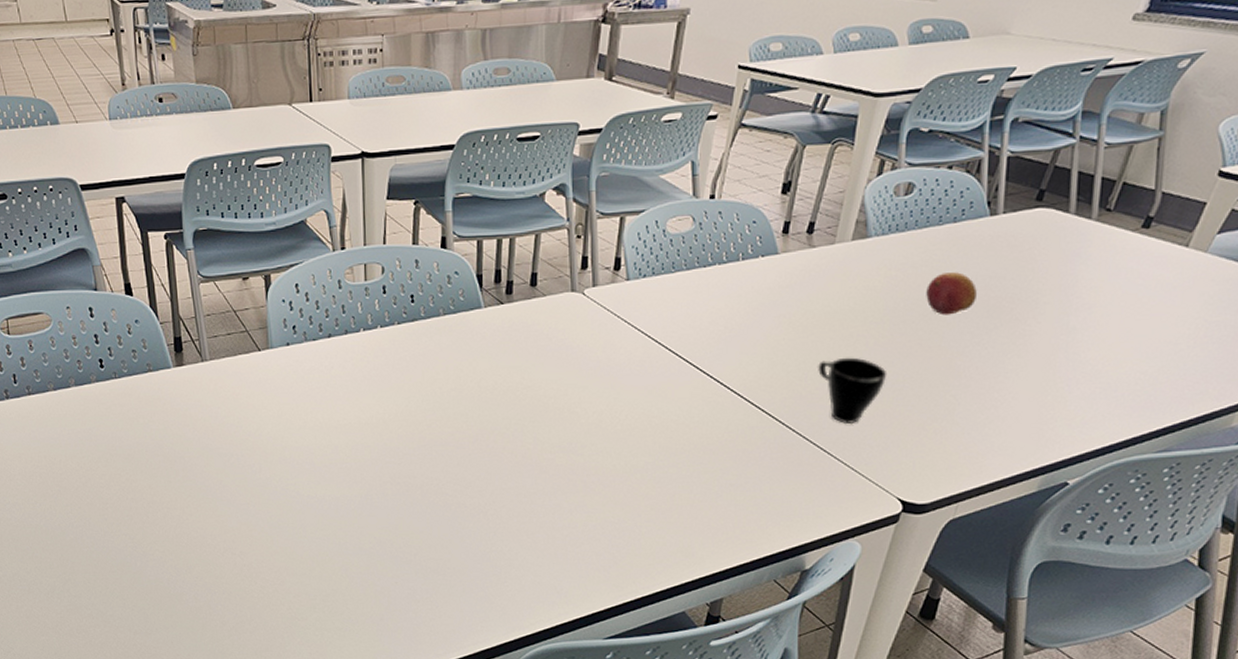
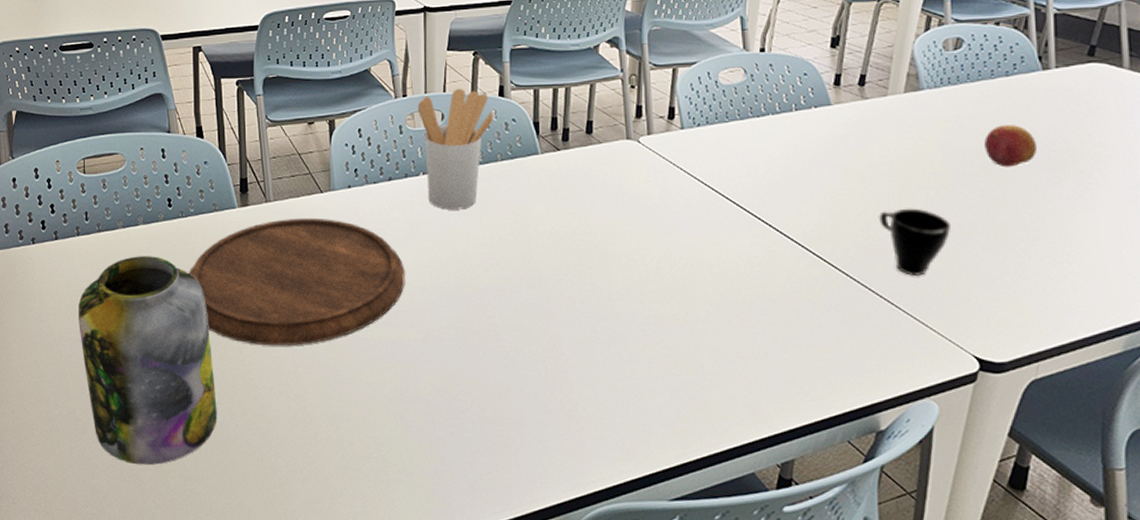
jar: none [13,418,163,622] -> present [78,256,217,465]
cutting board: none [126,376,347,505] -> present [189,218,405,346]
utensil holder: none [356,239,436,366] -> present [417,88,494,210]

